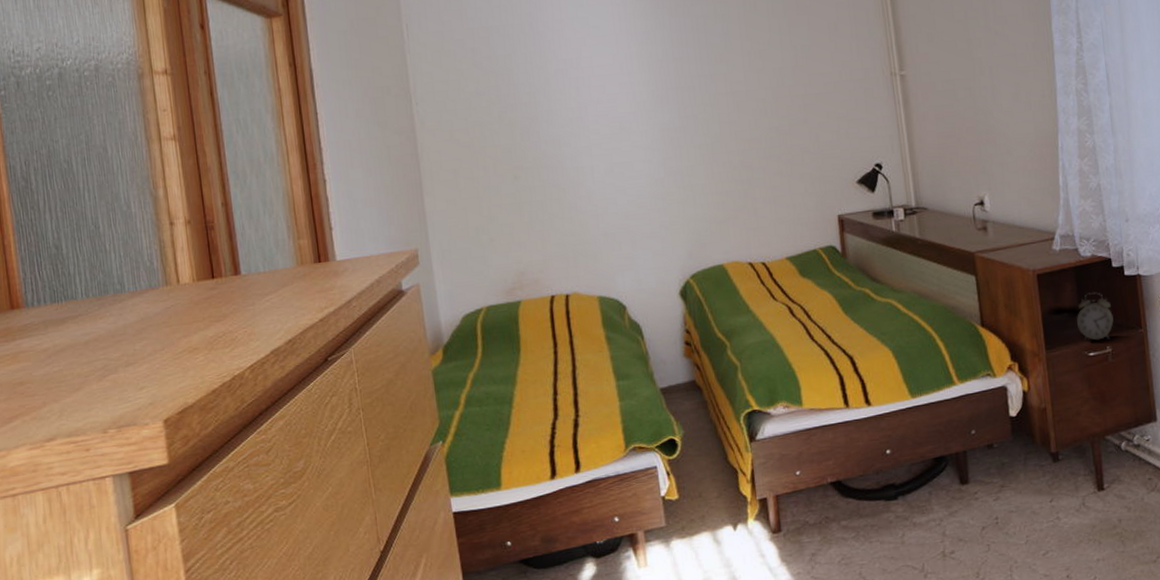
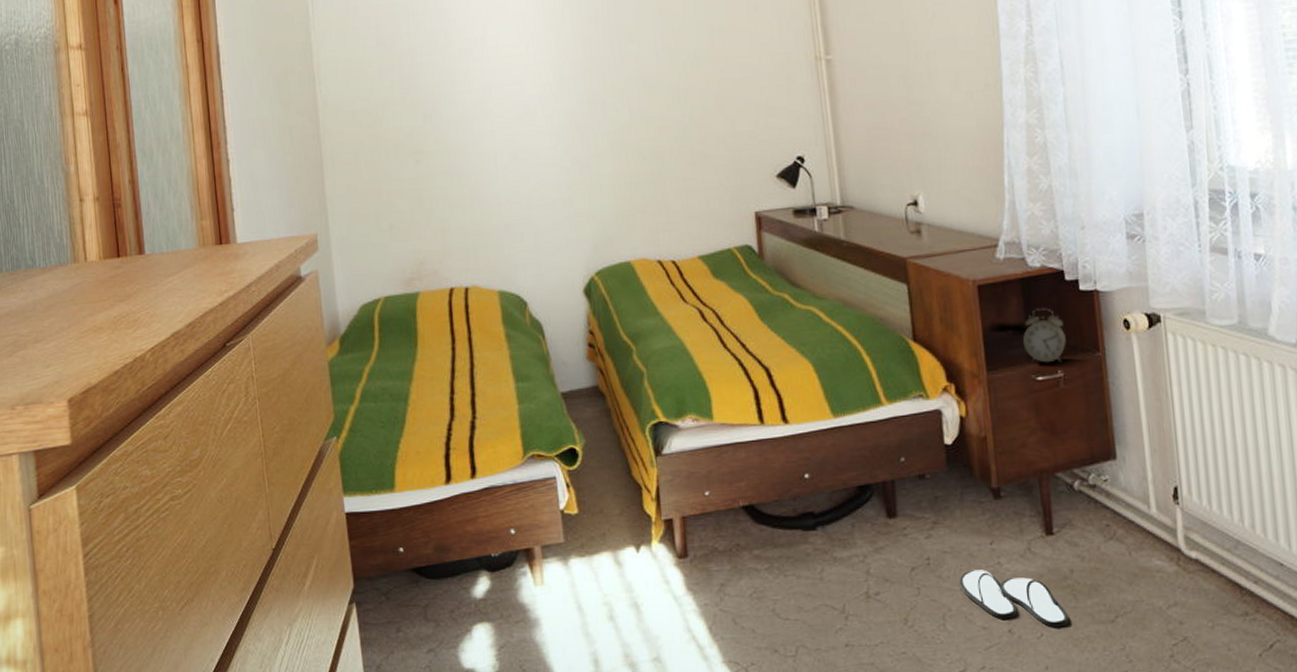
slippers: none [1024,524,1117,570] -> present [960,569,1068,627]

